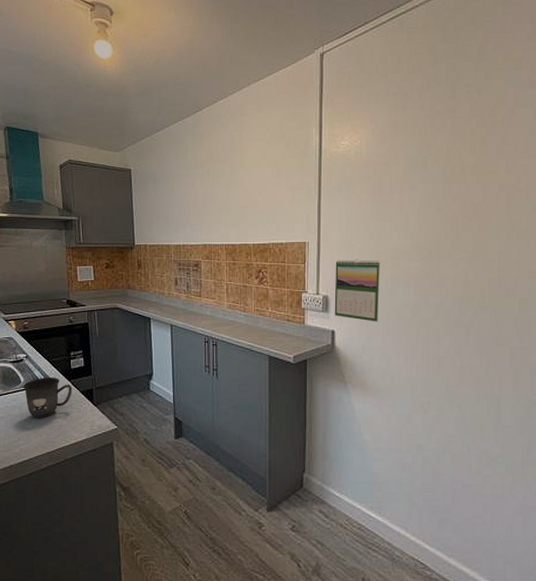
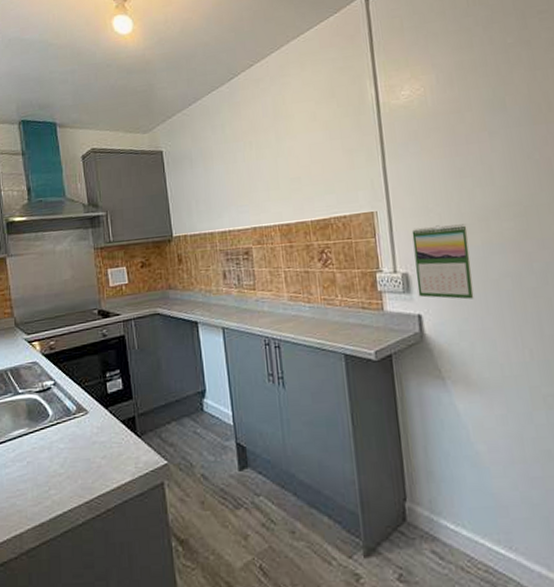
mug: present [23,377,73,418] -> none [52,405,111,460]

